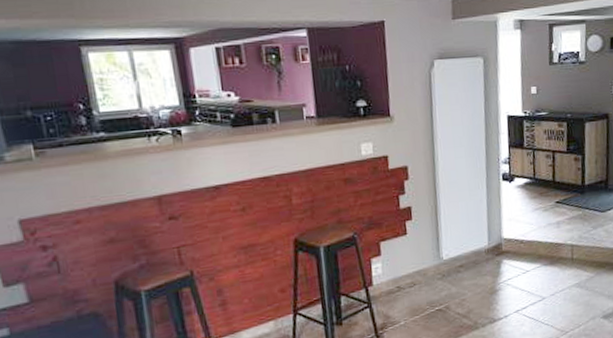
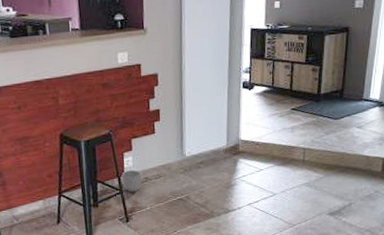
planter: none [369,278,394,305] -> present [121,170,142,193]

